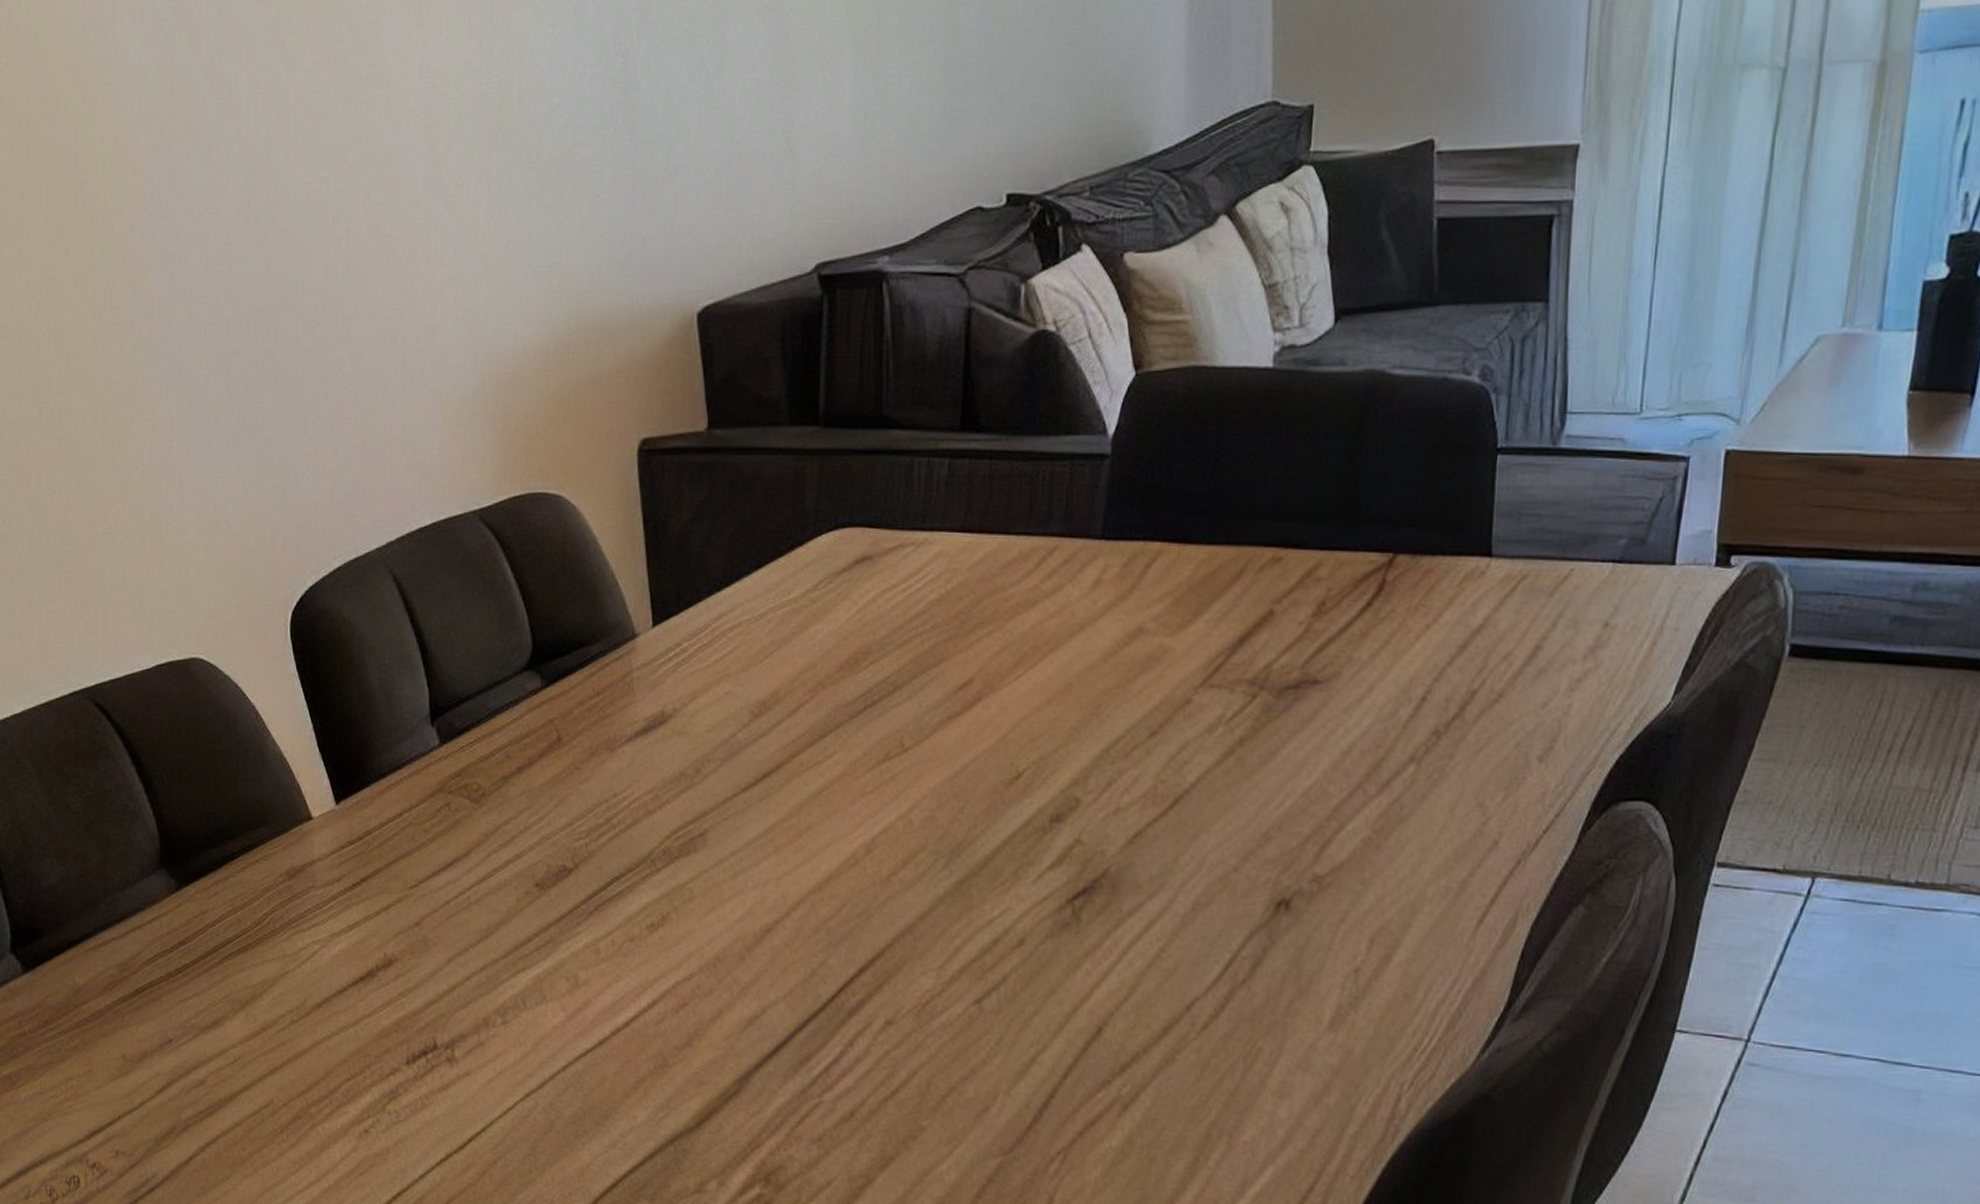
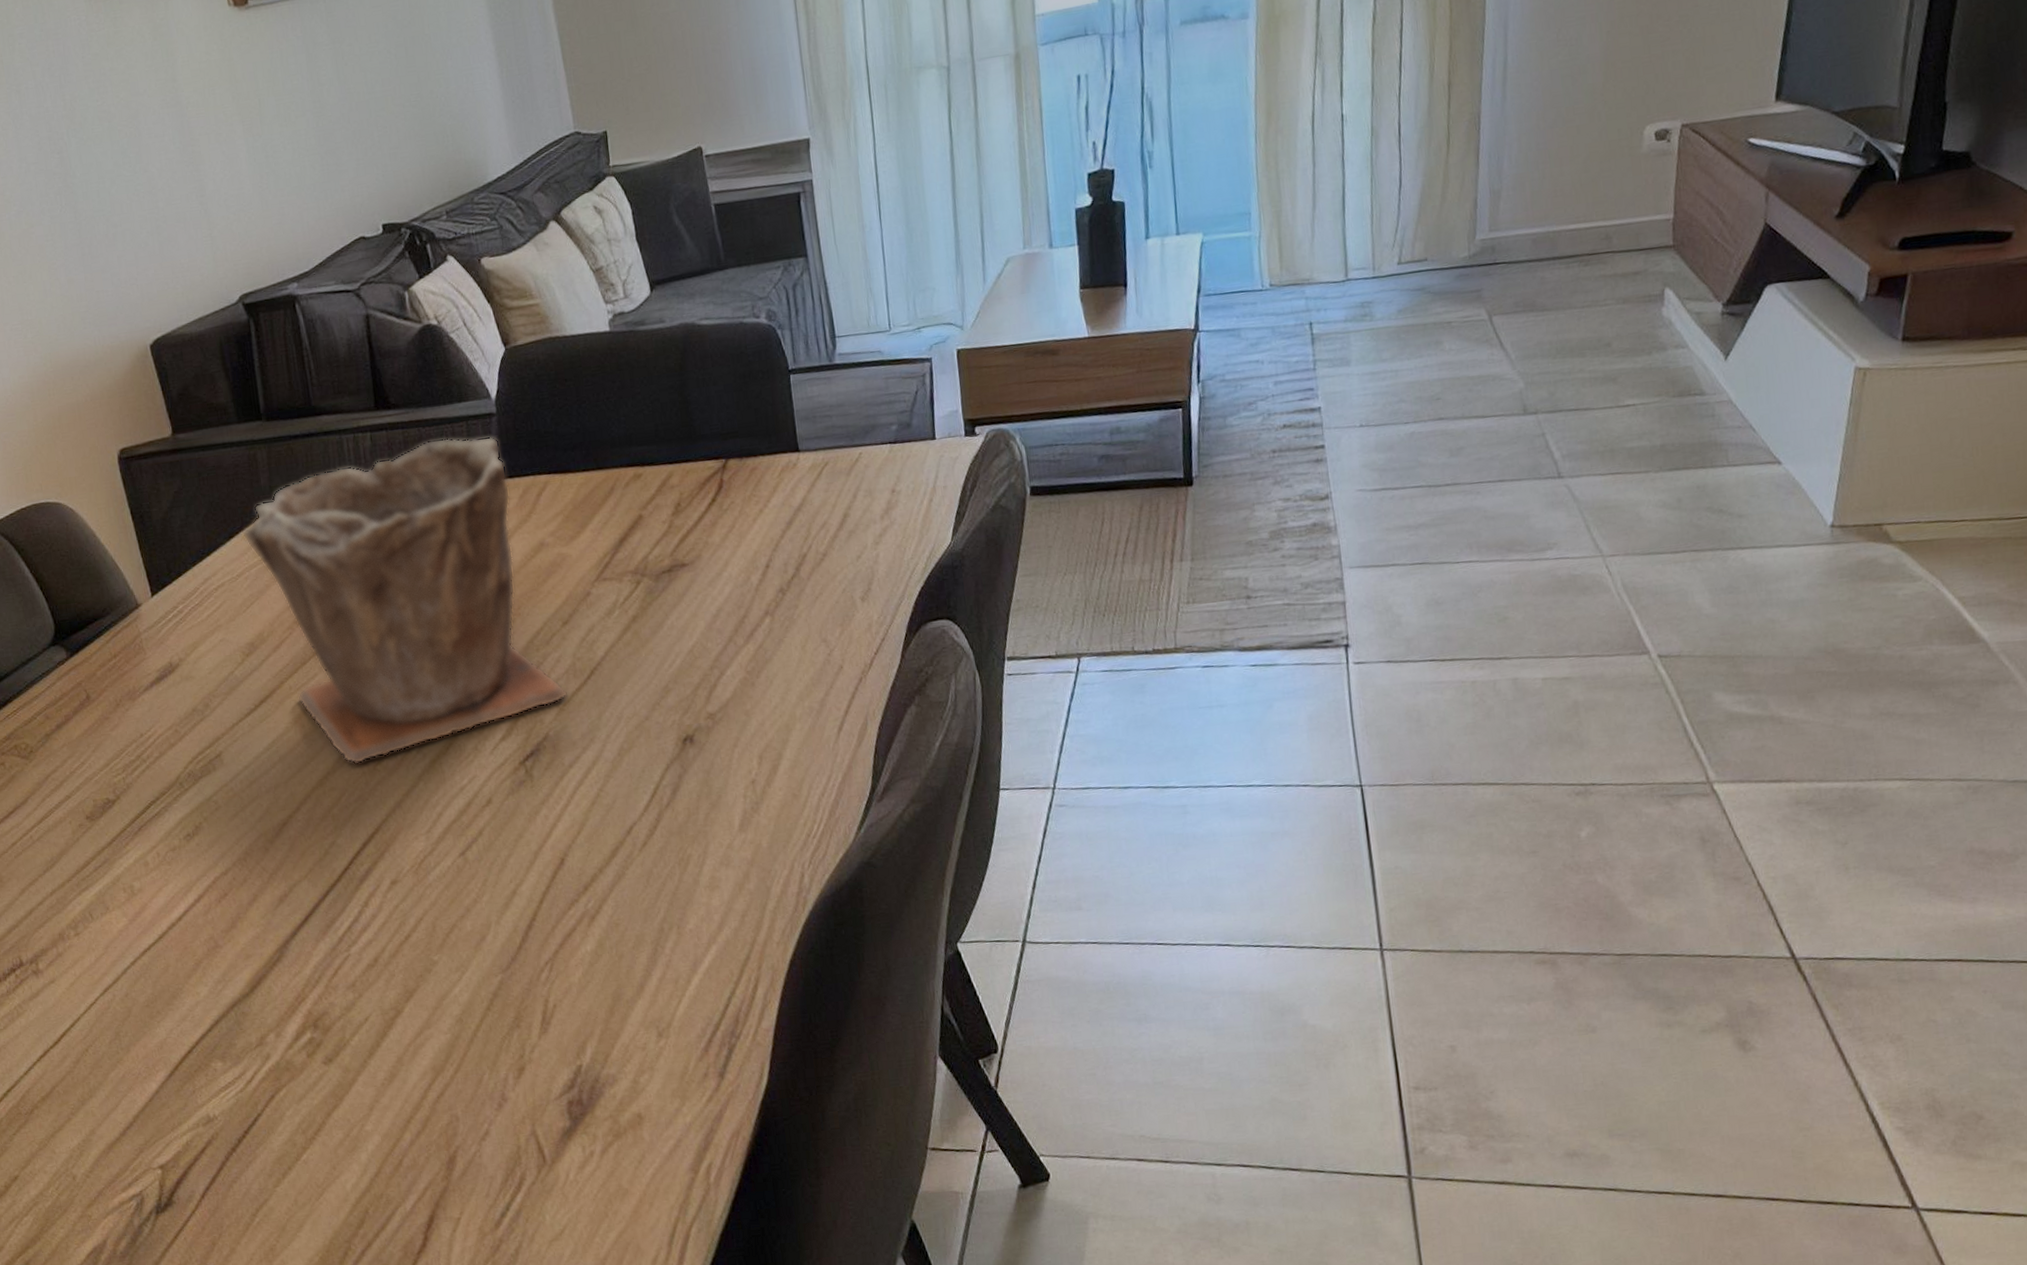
plant pot: none [773,478,1143,871] -> present [242,436,569,765]

